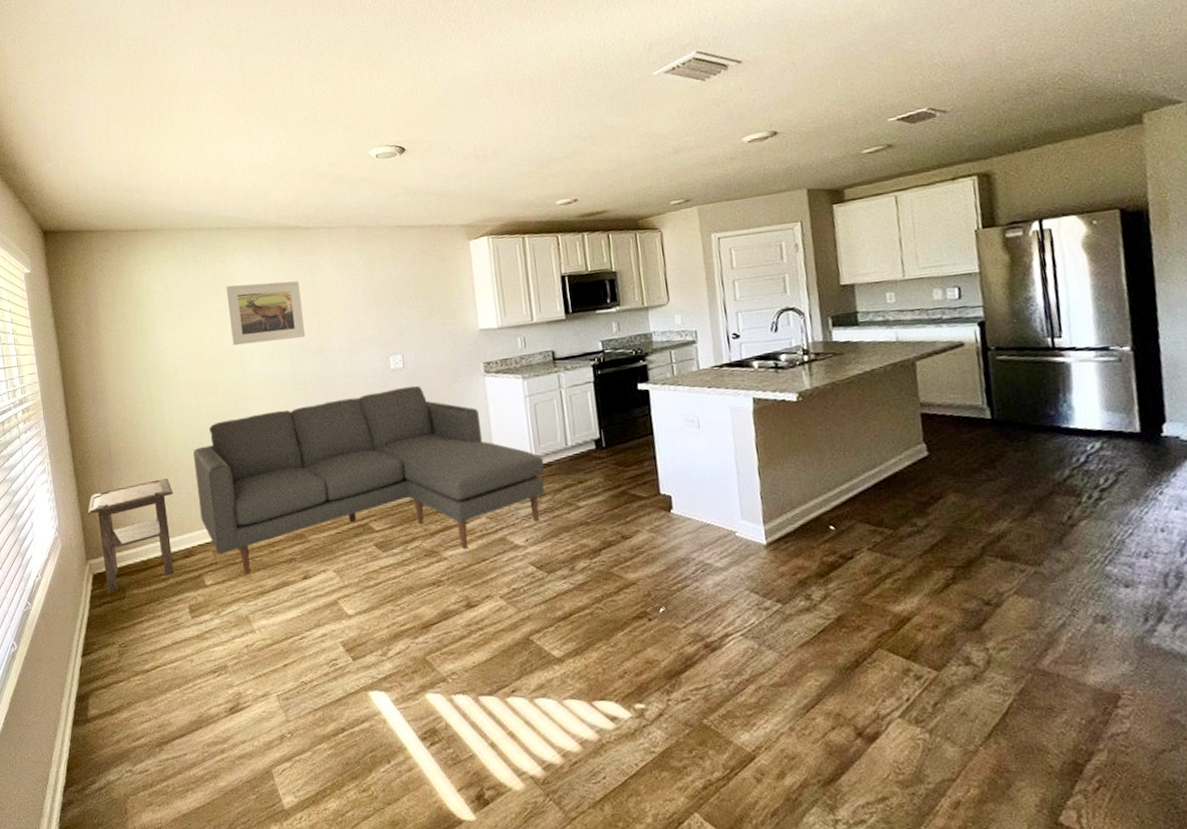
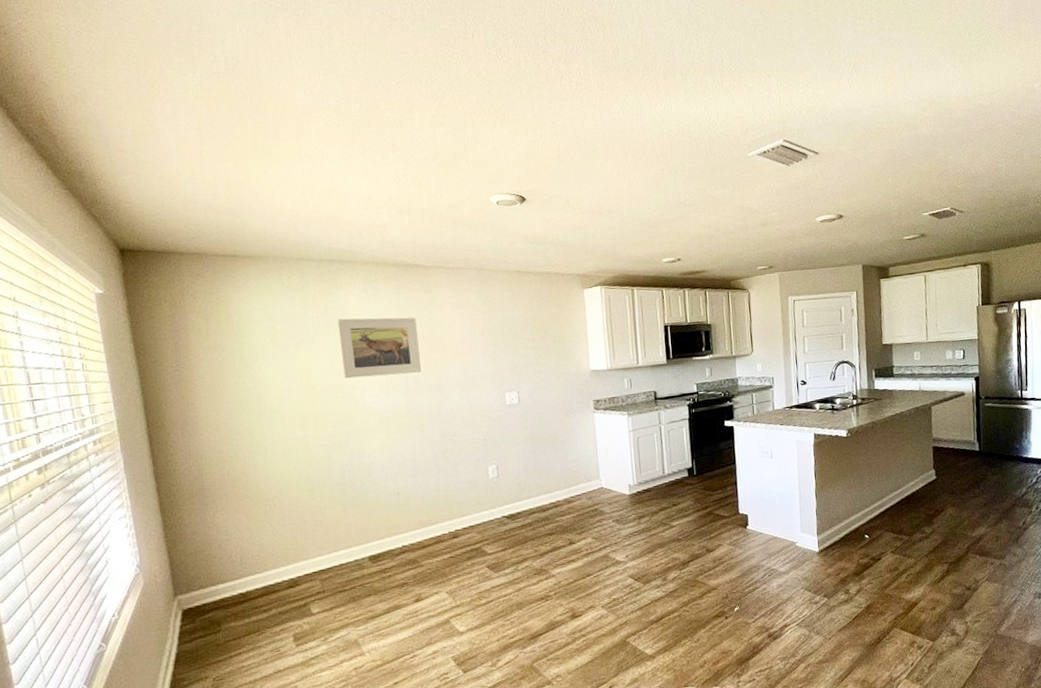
side table: present [87,478,175,594] -> none [175,510,278,629]
sofa: present [193,386,545,574] -> none [299,420,644,600]

